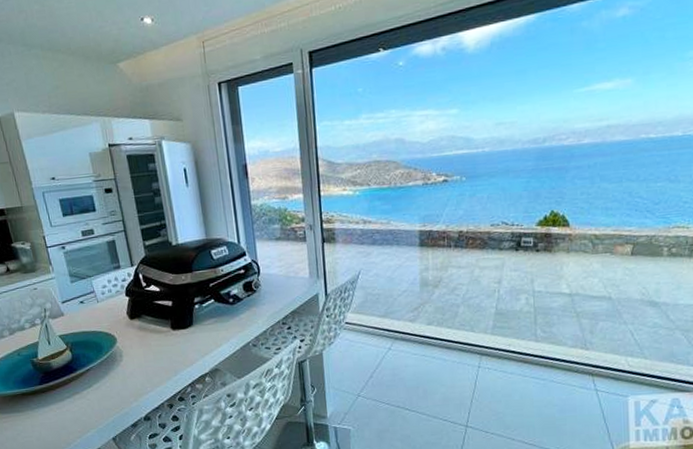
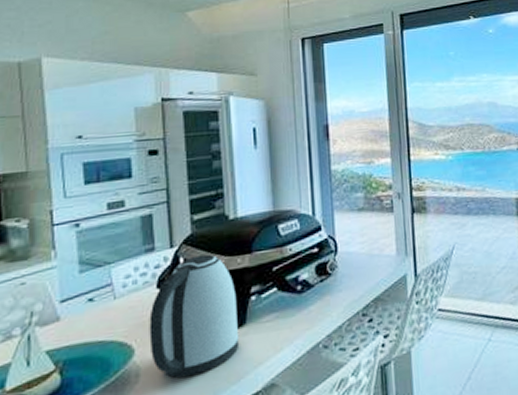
kettle: none [123,272,190,360] -> present [149,254,240,378]

